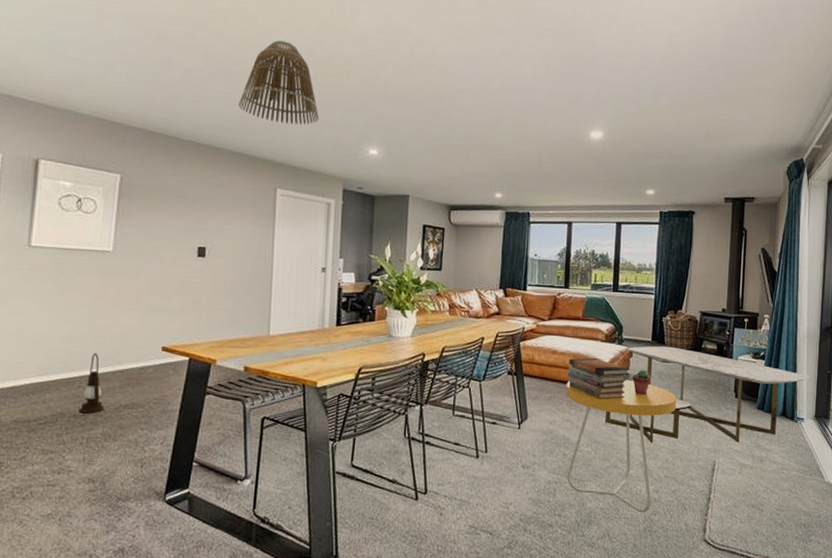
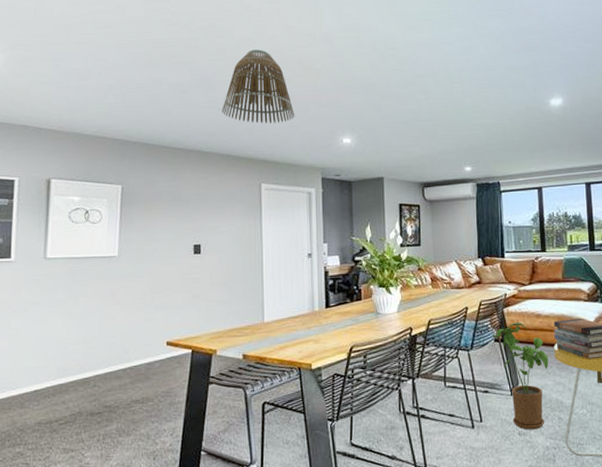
lantern: present [78,353,104,414] -> none [95,352,118,411]
house plant: none [505,357,560,464] -> present [491,322,549,430]

